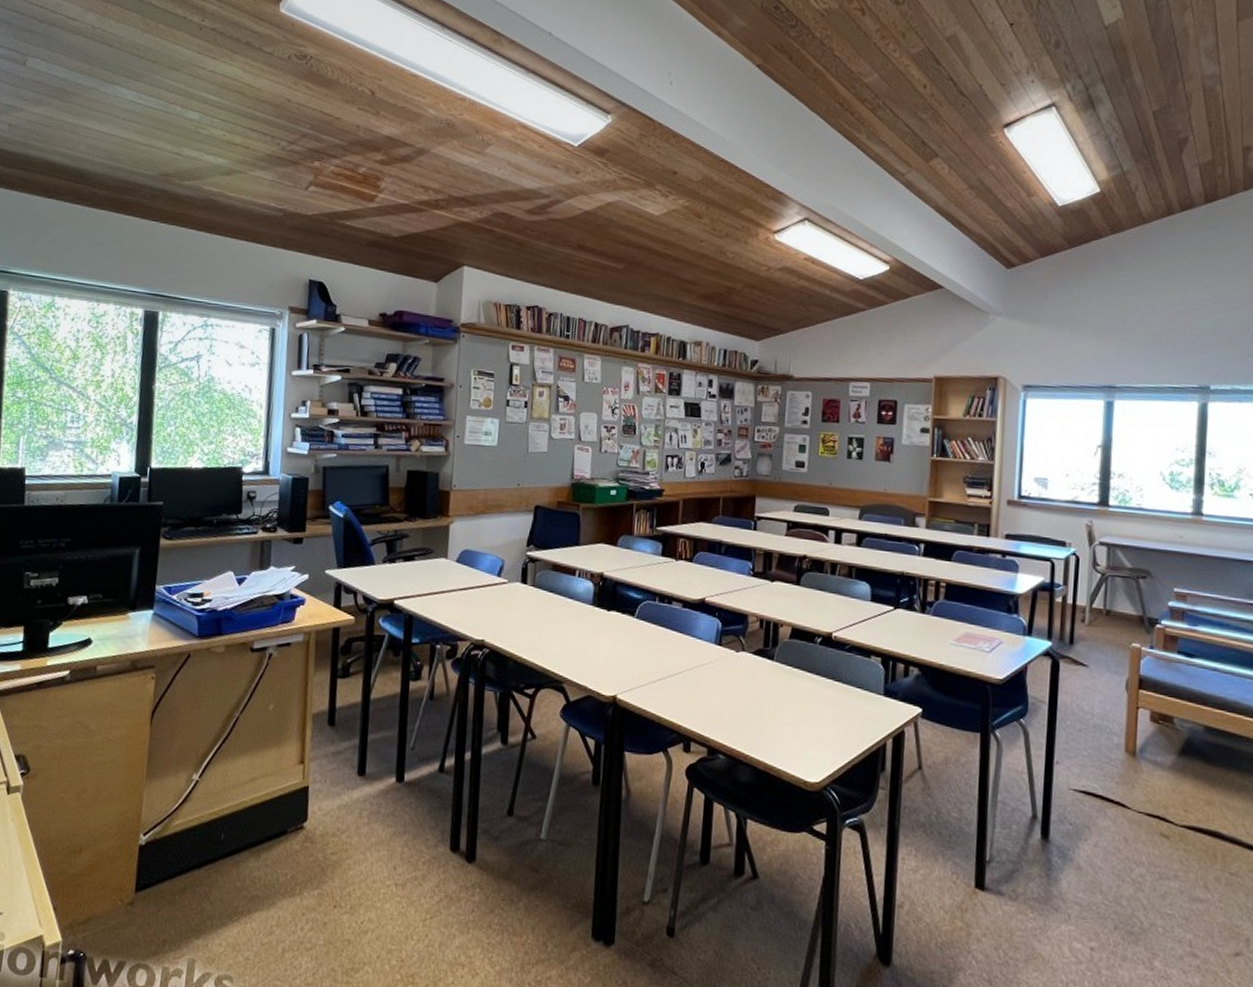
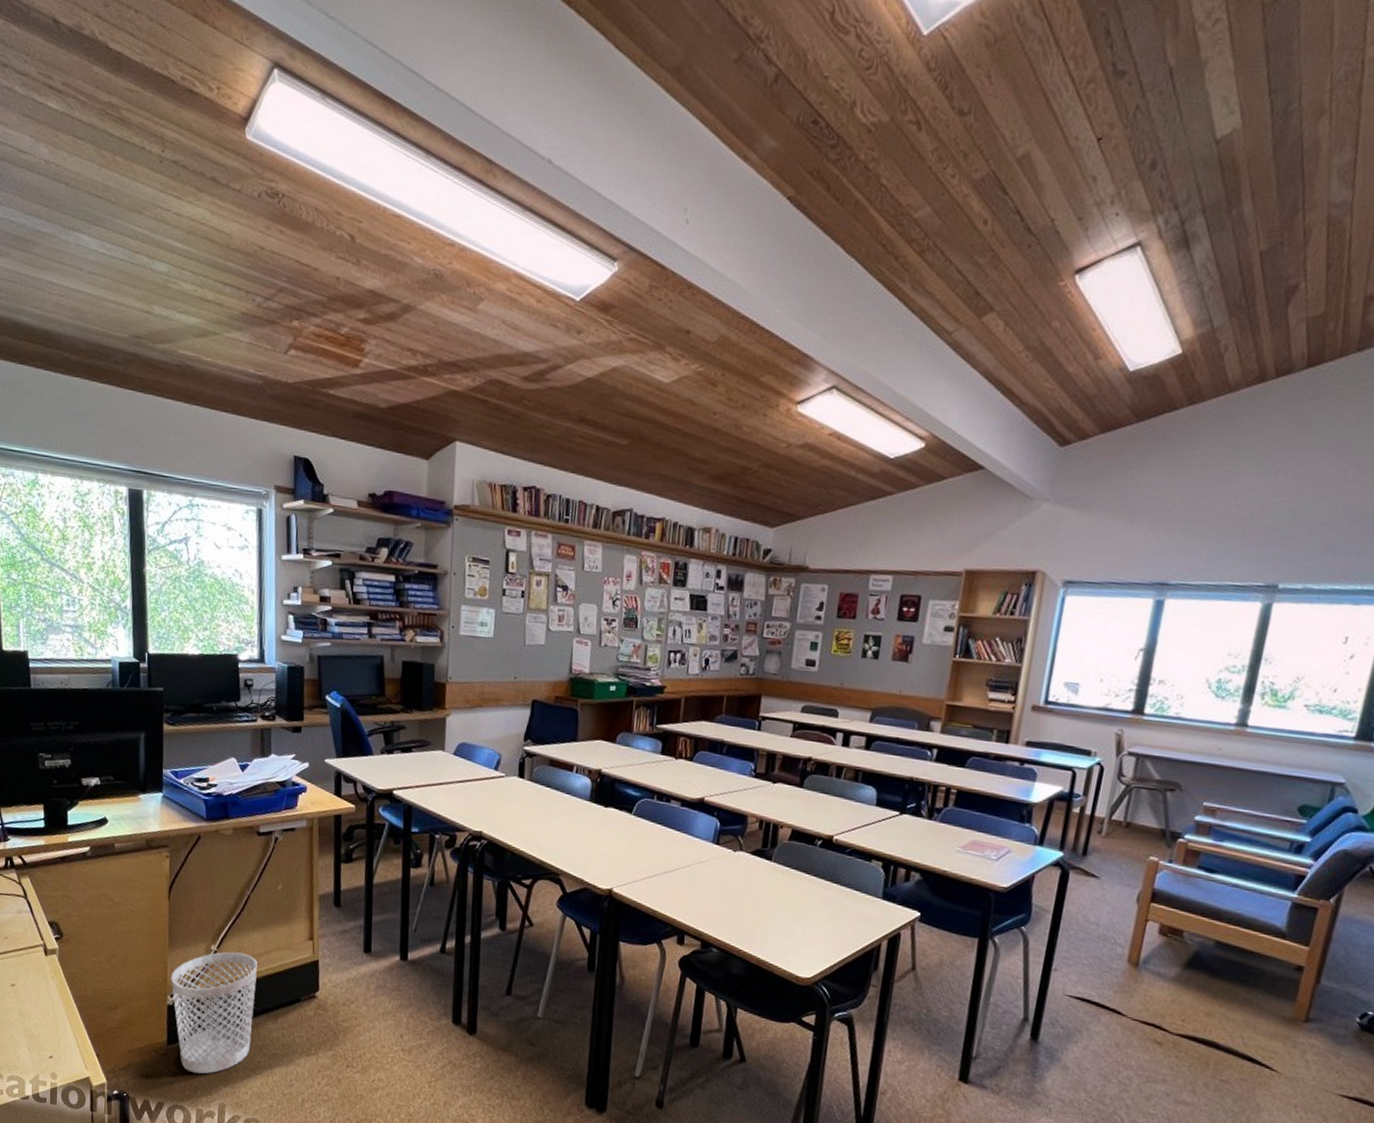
wastebasket: none [145,781,242,925] -> present [171,952,257,1074]

